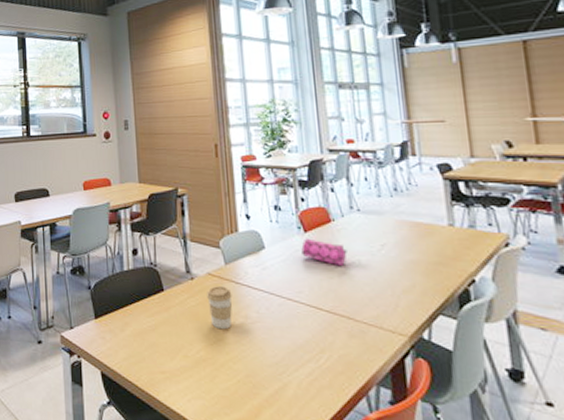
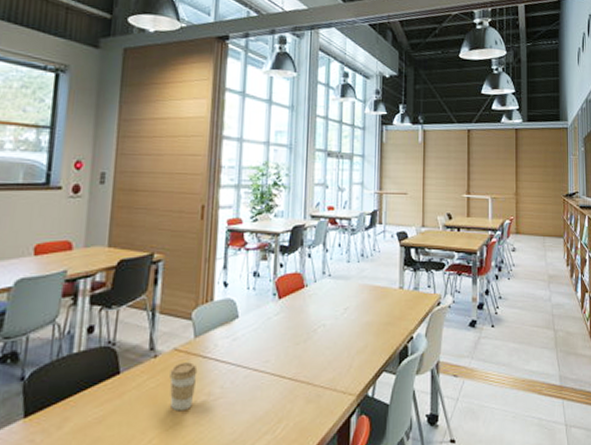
pencil case: present [301,238,347,267] -> none [273,305,315,332]

